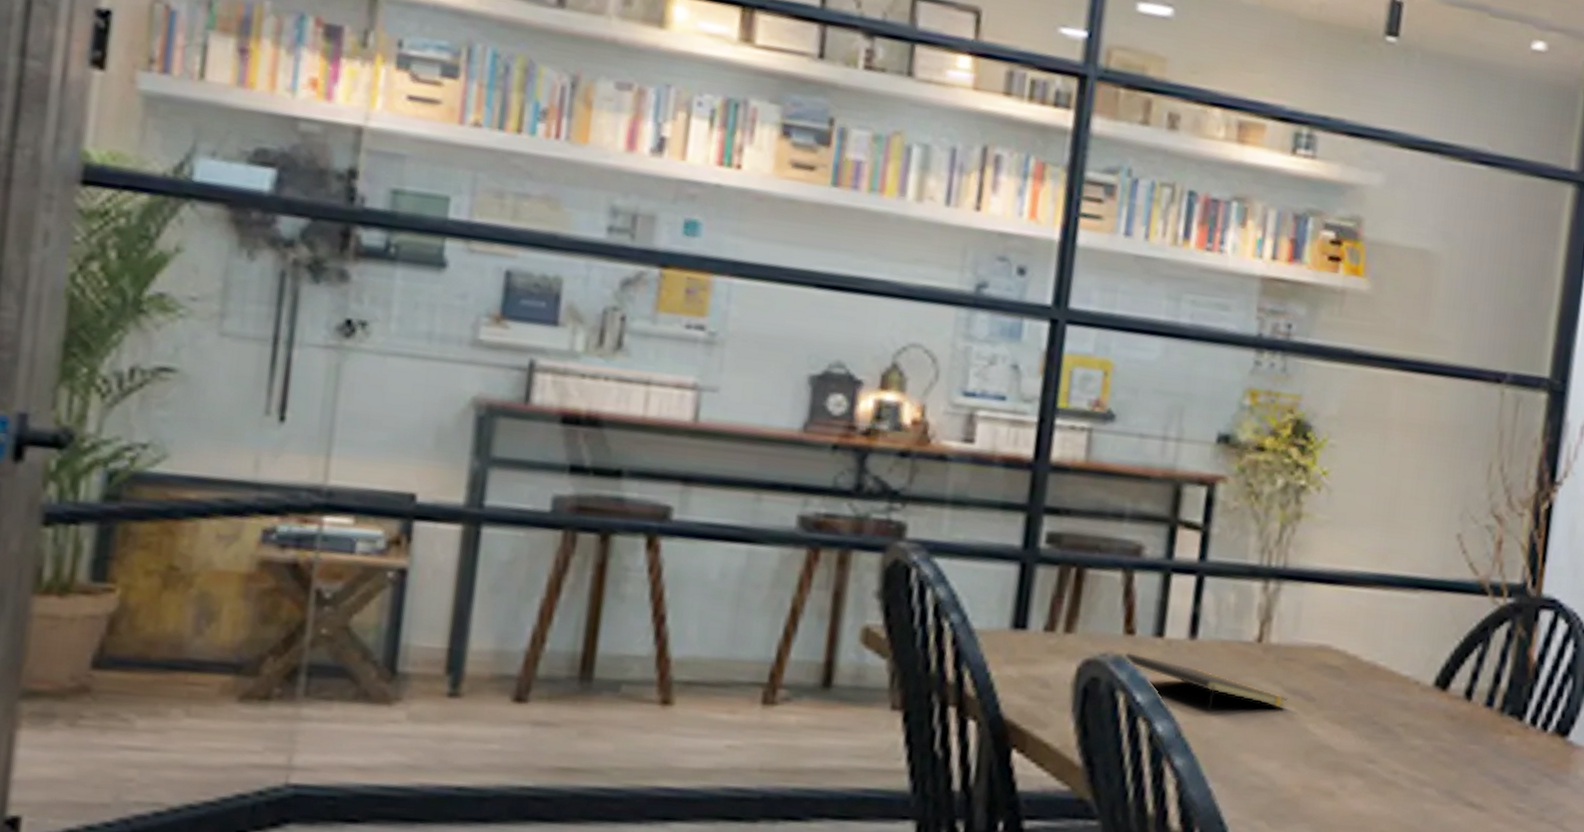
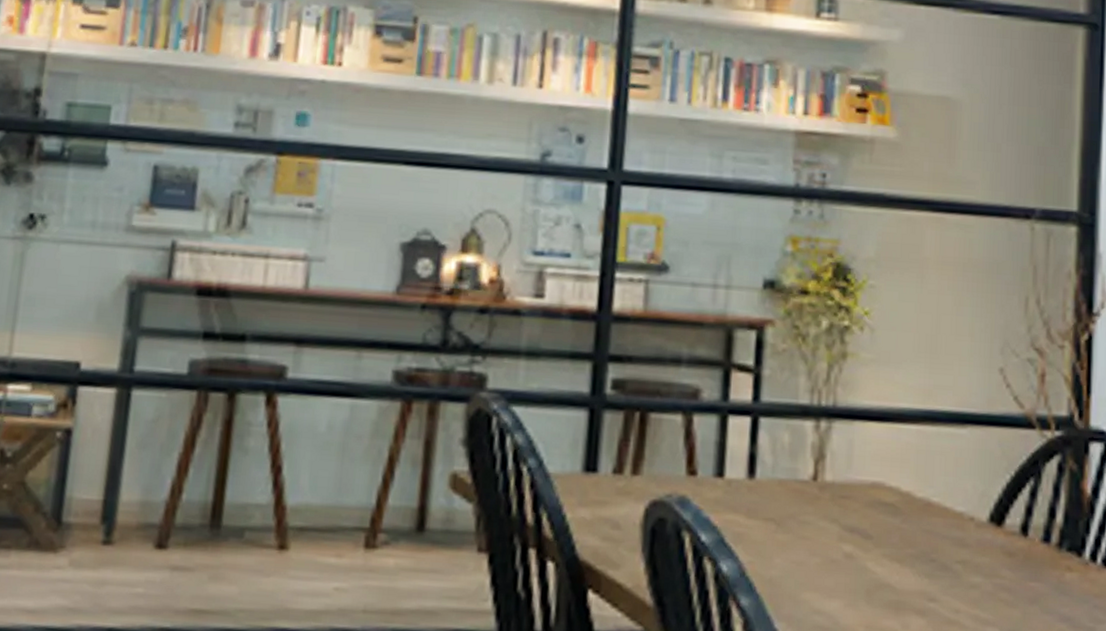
notepad: present [1123,652,1288,711] -> none [687,492,846,550]

